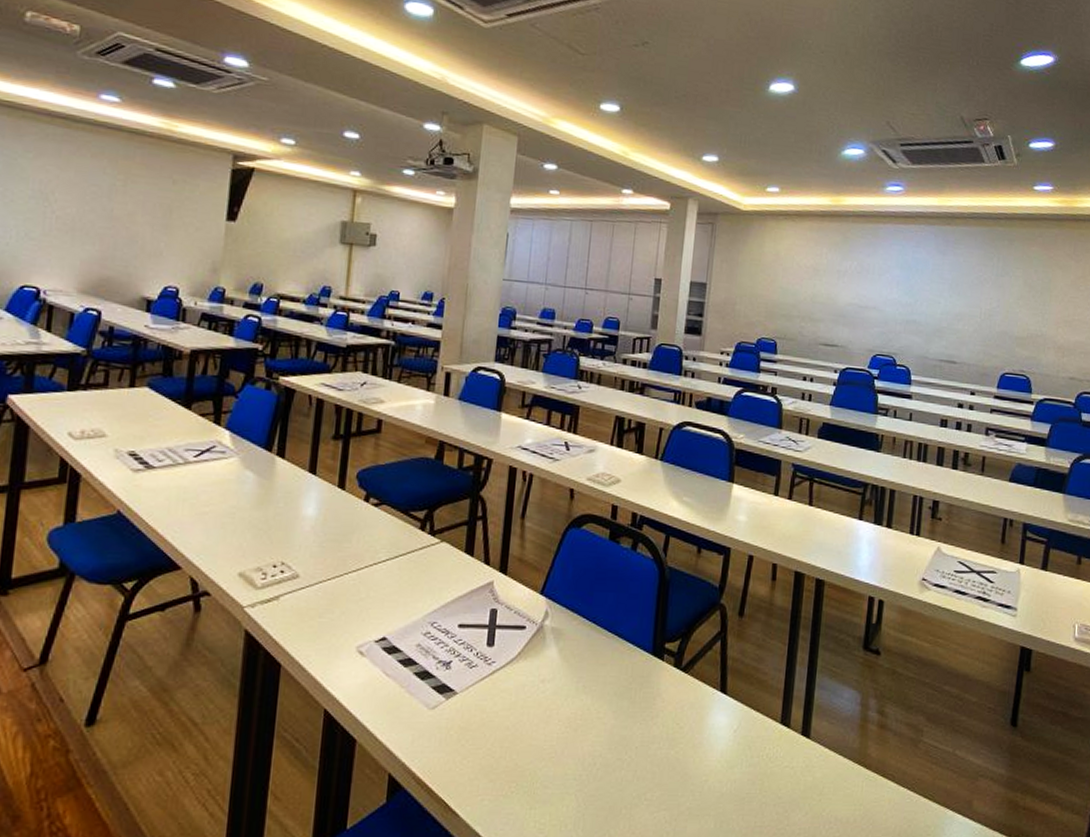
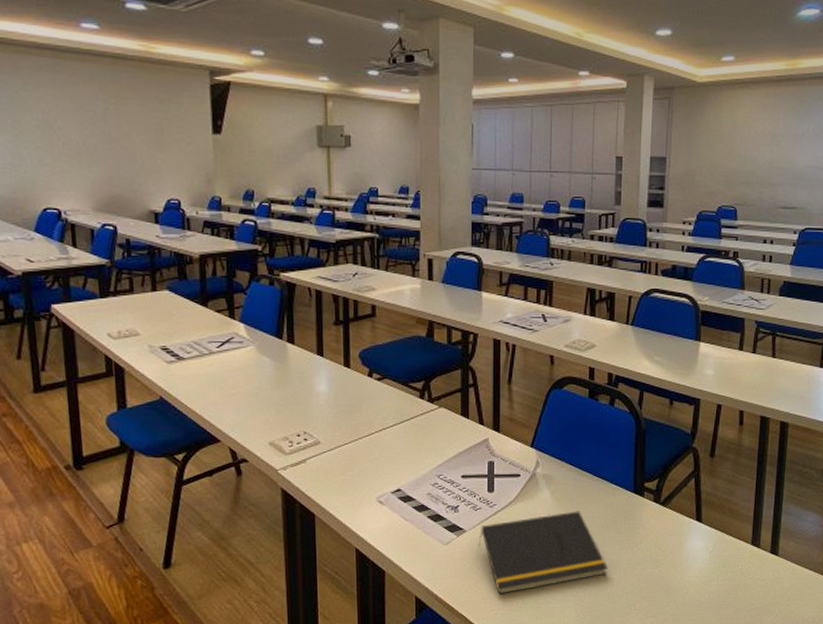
notepad: none [469,673,618,775] -> present [478,511,608,594]

